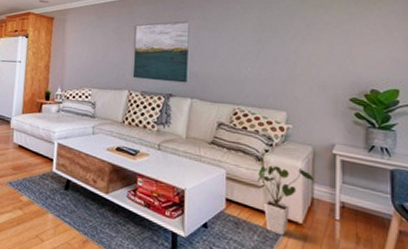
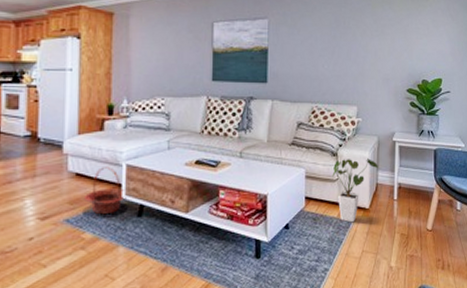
basket: none [23,143,56,184] -> present [83,167,127,215]

